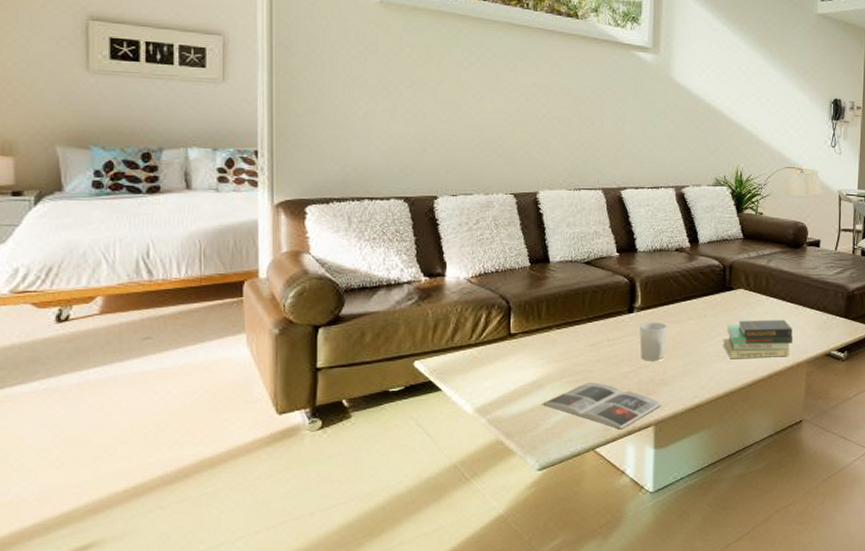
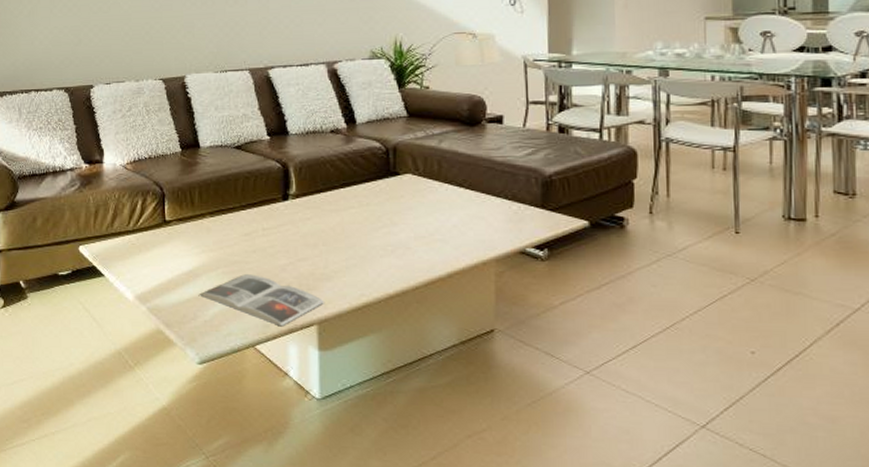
candle holder: present [640,322,667,361] -> none [296,211,326,253]
books: present [723,319,793,359] -> none [390,209,476,254]

